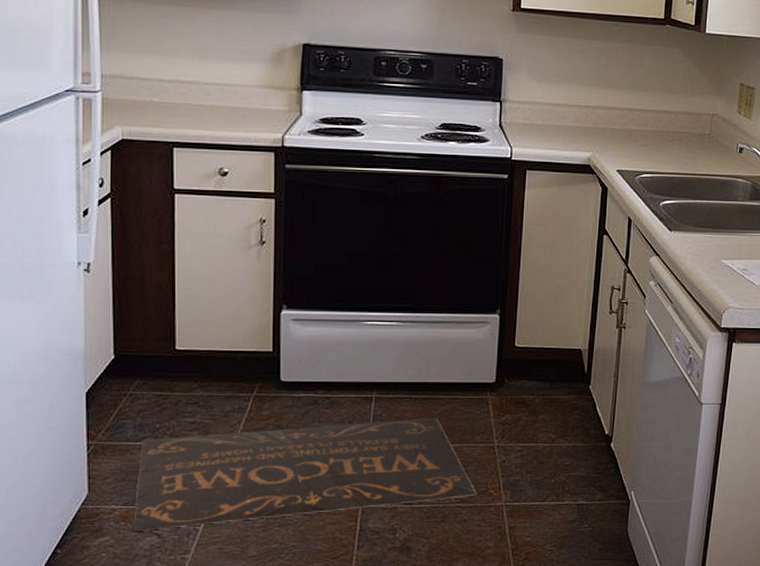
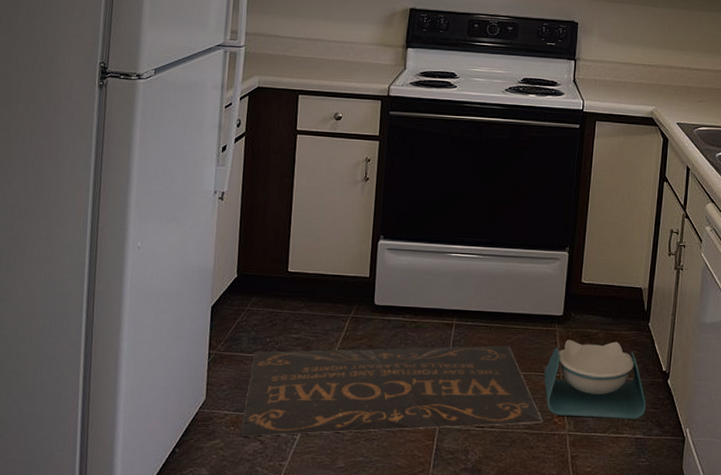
pet bowl: none [476,407,588,487] -> present [544,339,646,419]

